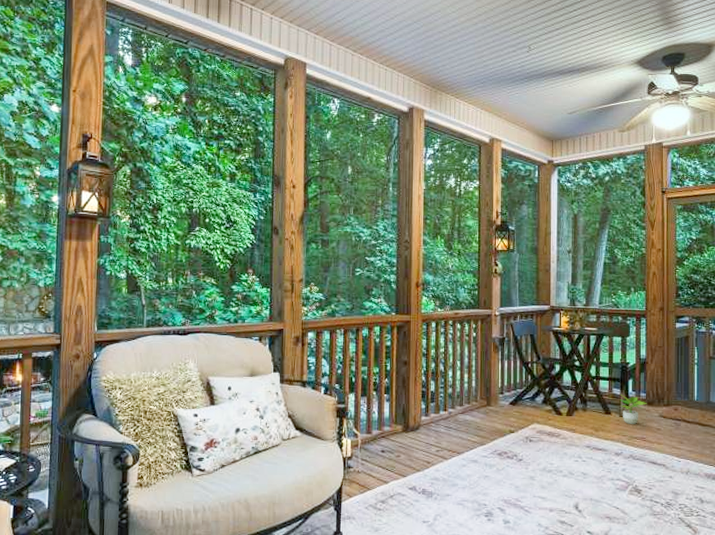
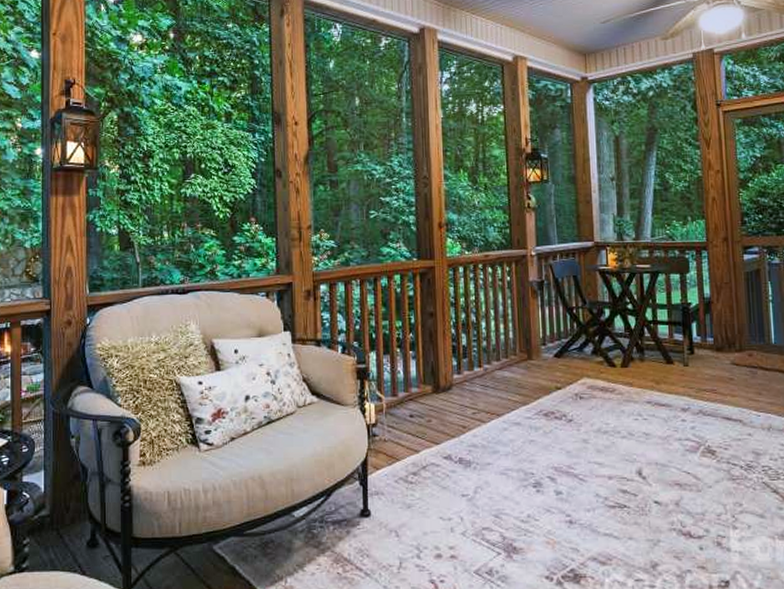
potted plant: present [620,393,647,424] -> none [682,339,715,374]

